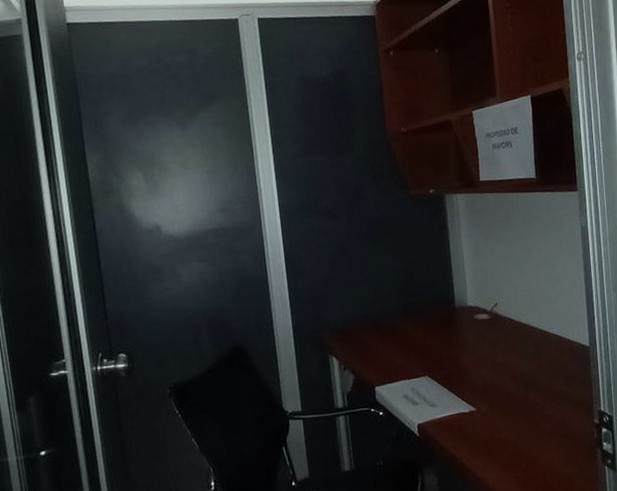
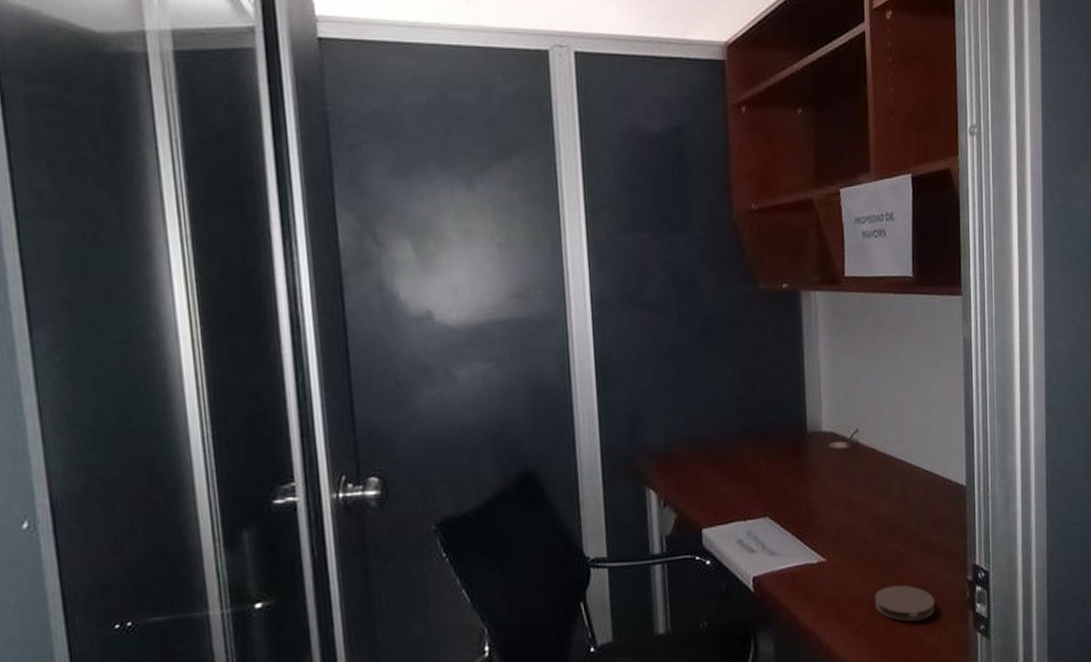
coaster: none [518,428,568,458] -> present [875,585,935,622]

